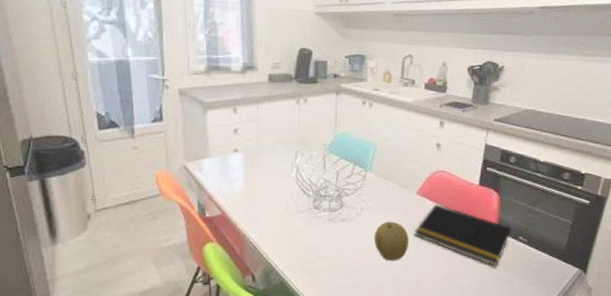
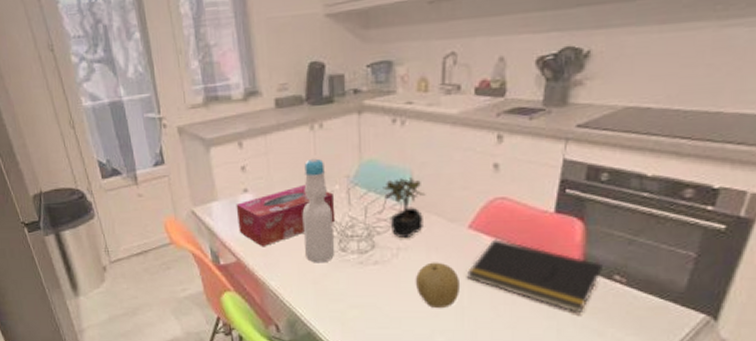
tissue box: none [225,149,313,202] -> present [236,184,336,247]
bottle: none [283,127,310,219] -> present [302,158,334,263]
succulent plant: none [352,150,386,200] -> present [383,178,426,239]

